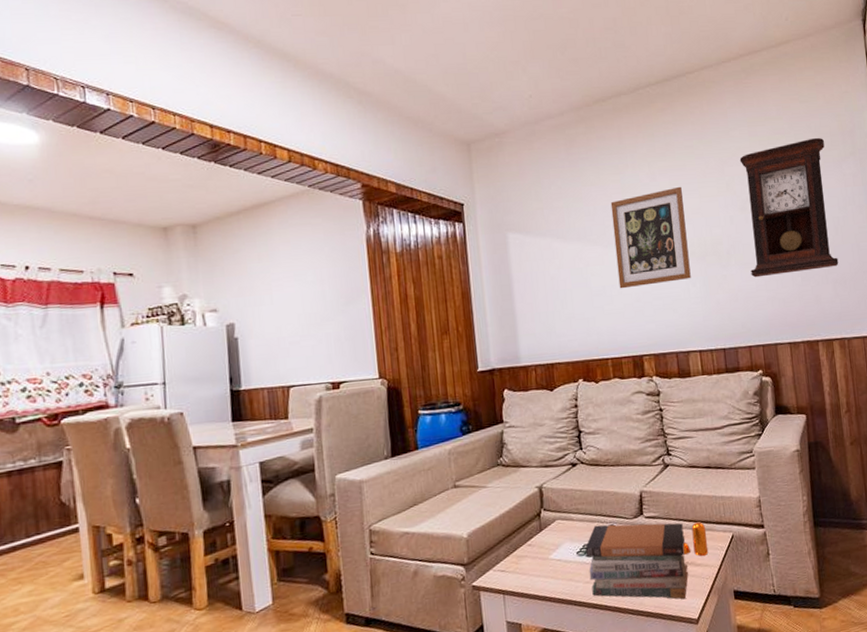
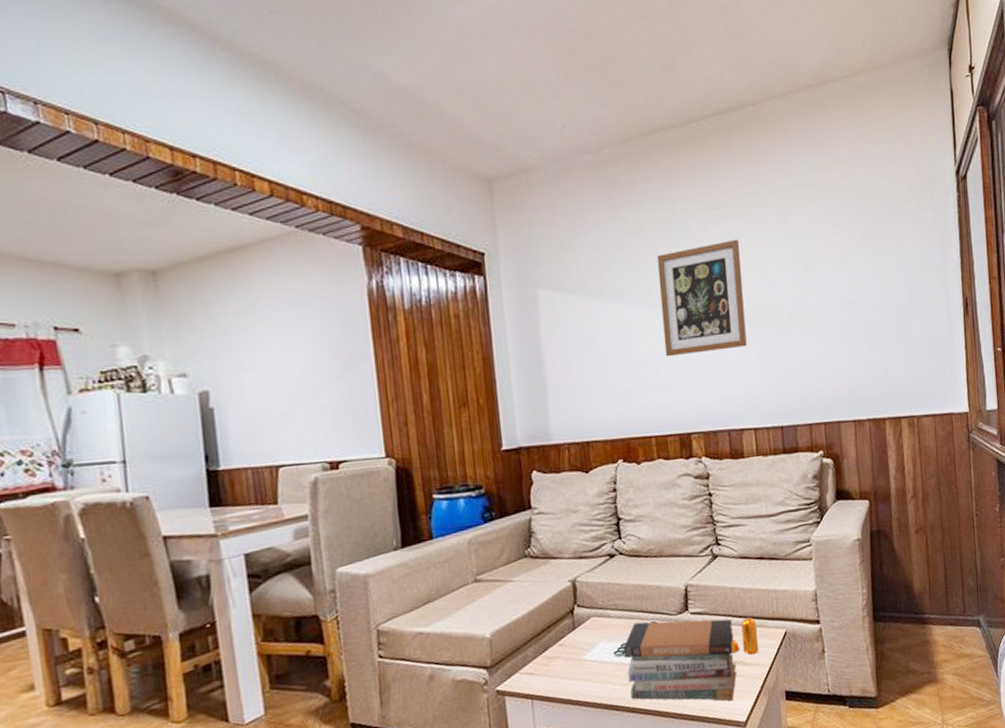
pendulum clock: present [739,137,839,278] -> none [805,186,911,347]

